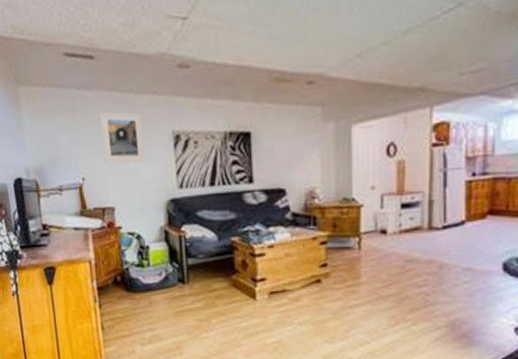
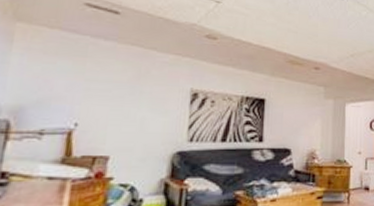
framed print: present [99,111,146,164] -> none [108,61,161,115]

